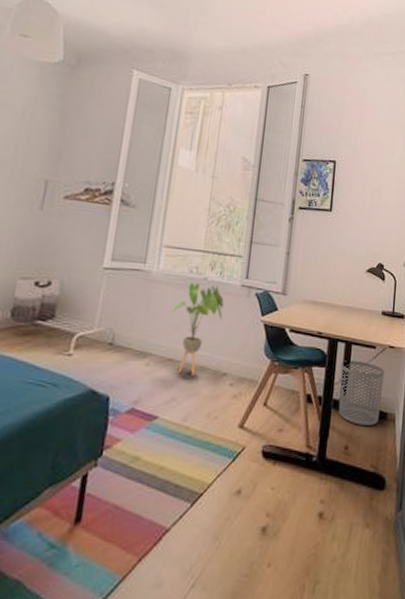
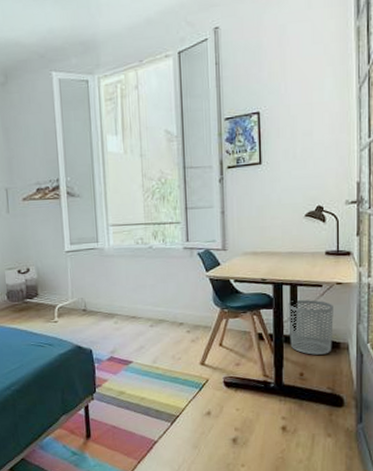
house plant: present [171,282,224,377] -> none [127,251,171,329]

